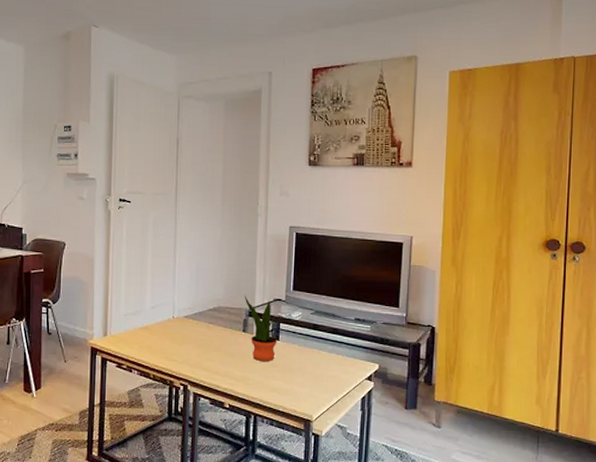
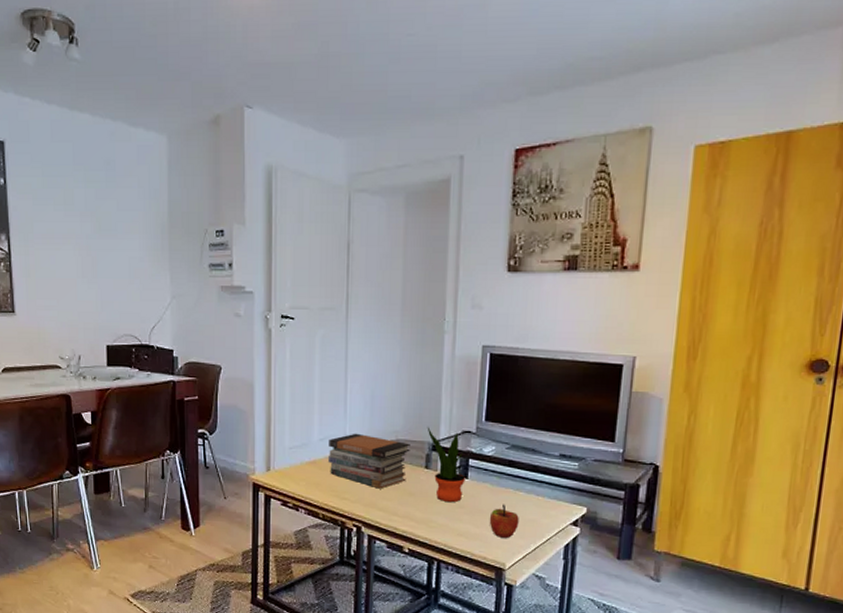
book stack: none [159,301,230,351] -> present [329,433,411,489]
apple: none [298,362,323,392] -> present [489,504,519,538]

